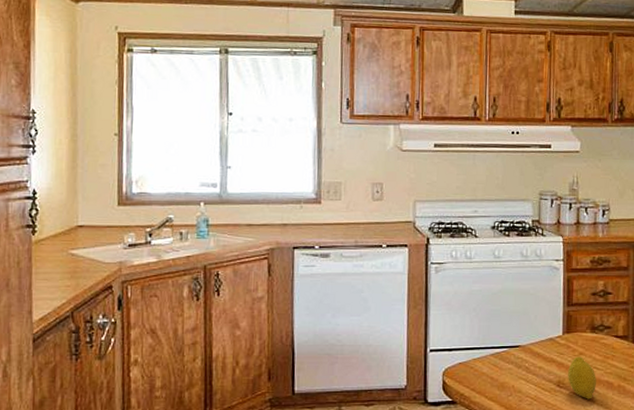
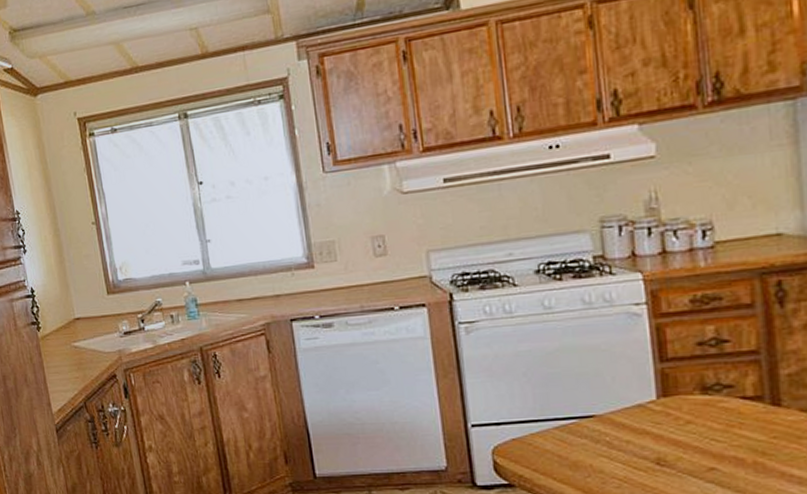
fruit: present [568,356,596,399] -> none [671,425,718,481]

